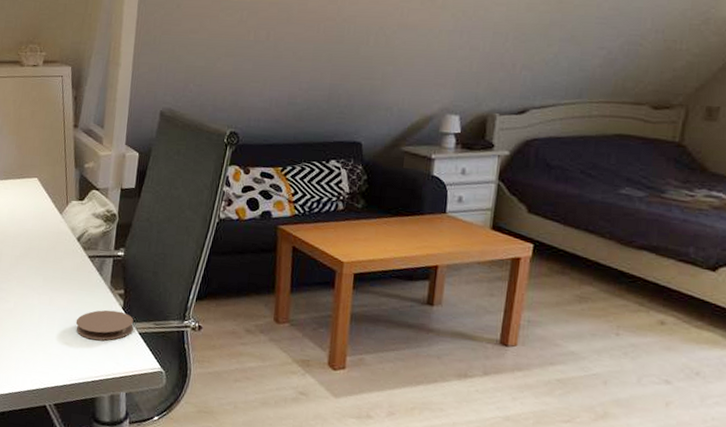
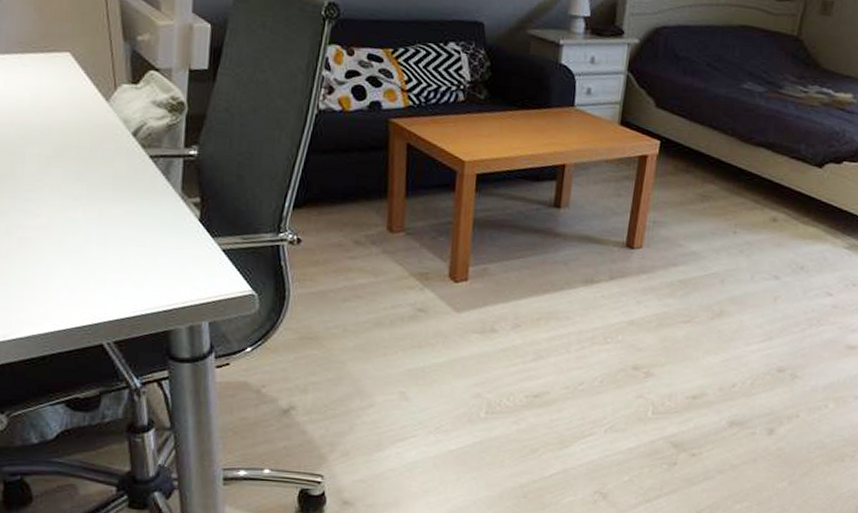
coaster: present [75,310,134,341] -> none [137,222,215,261]

